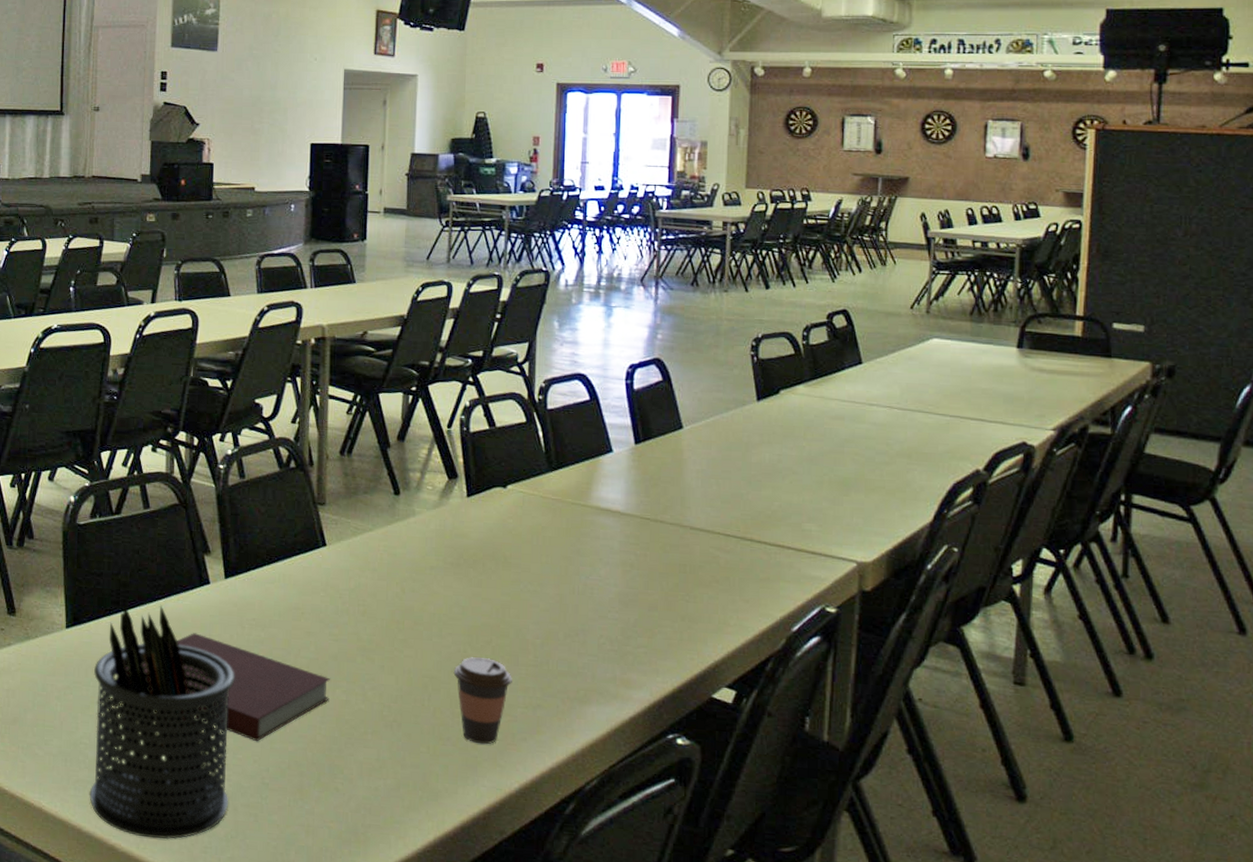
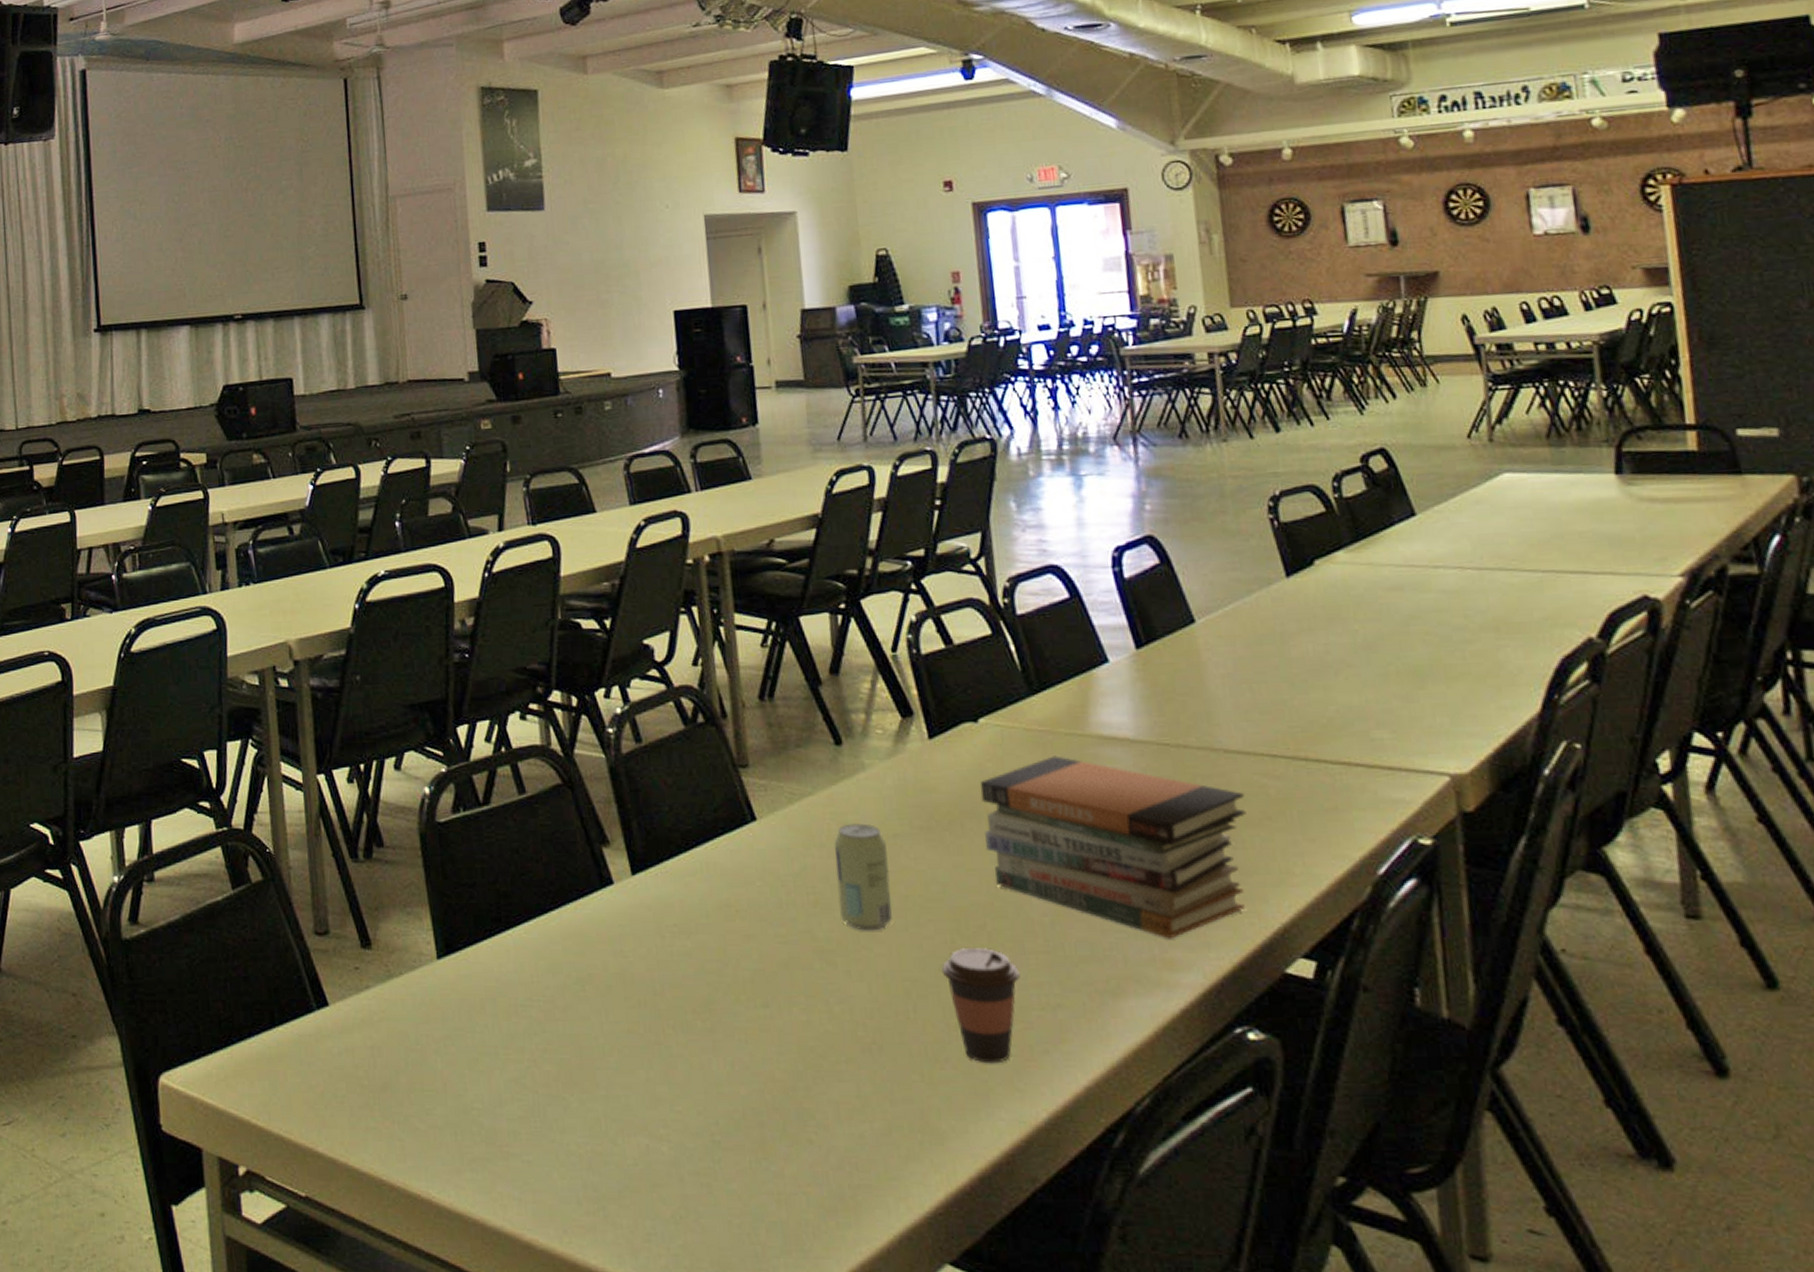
pen holder: present [89,602,235,840] -> none [477,918,672,1228]
notebook: present [126,633,331,742] -> none [519,950,785,1087]
beverage can: none [381,555,424,638] -> present [834,823,893,931]
book stack: none [500,519,700,665] -> present [979,755,1246,939]

